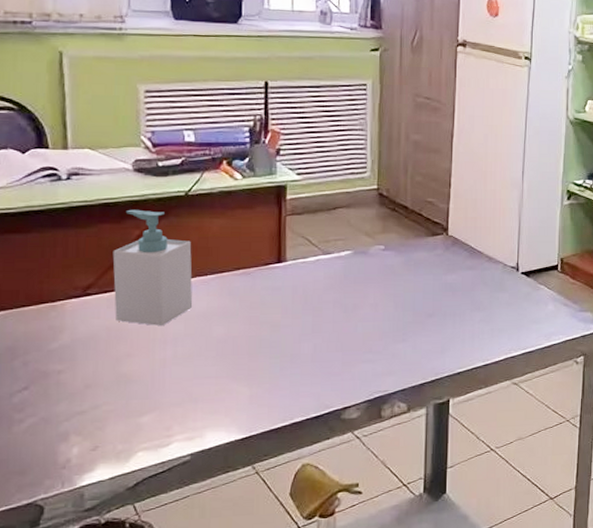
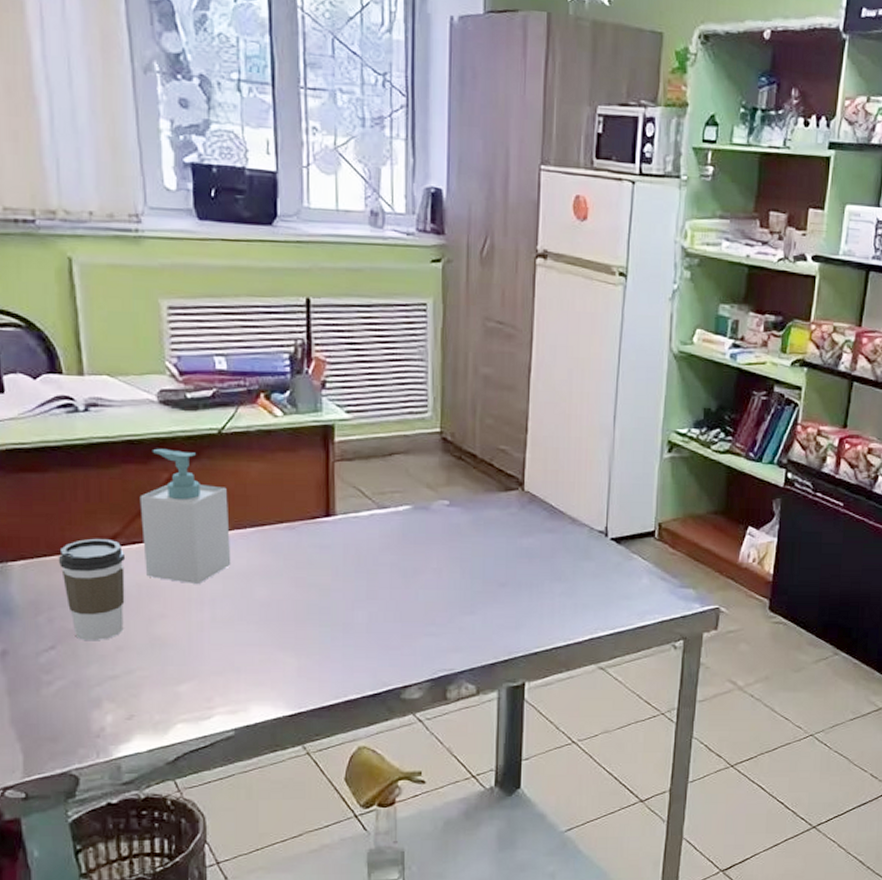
coffee cup: none [35,289,98,381] -> present [58,538,126,642]

